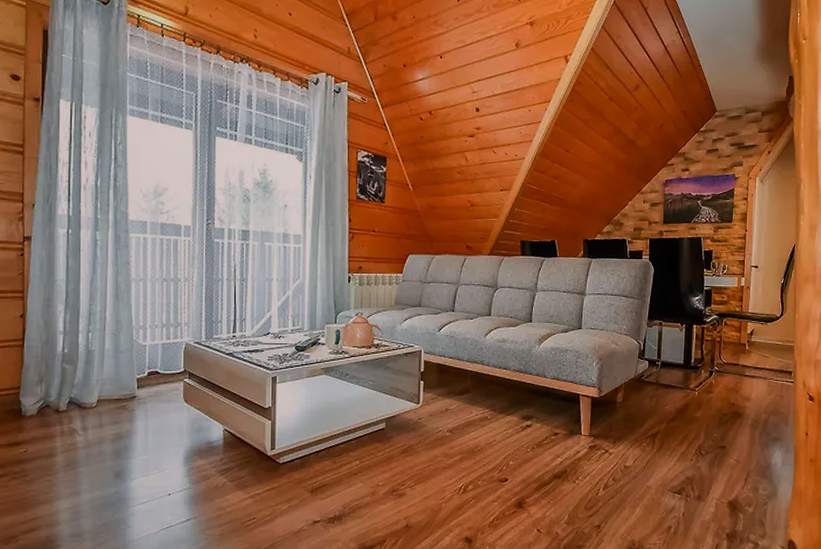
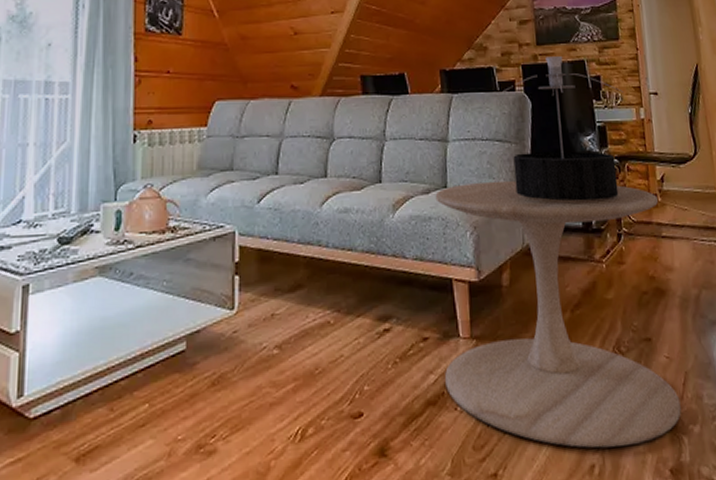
side table: none [568,326,745,516] -> present [435,180,682,448]
table lamp: none [626,233,731,345] -> present [496,56,624,202]

